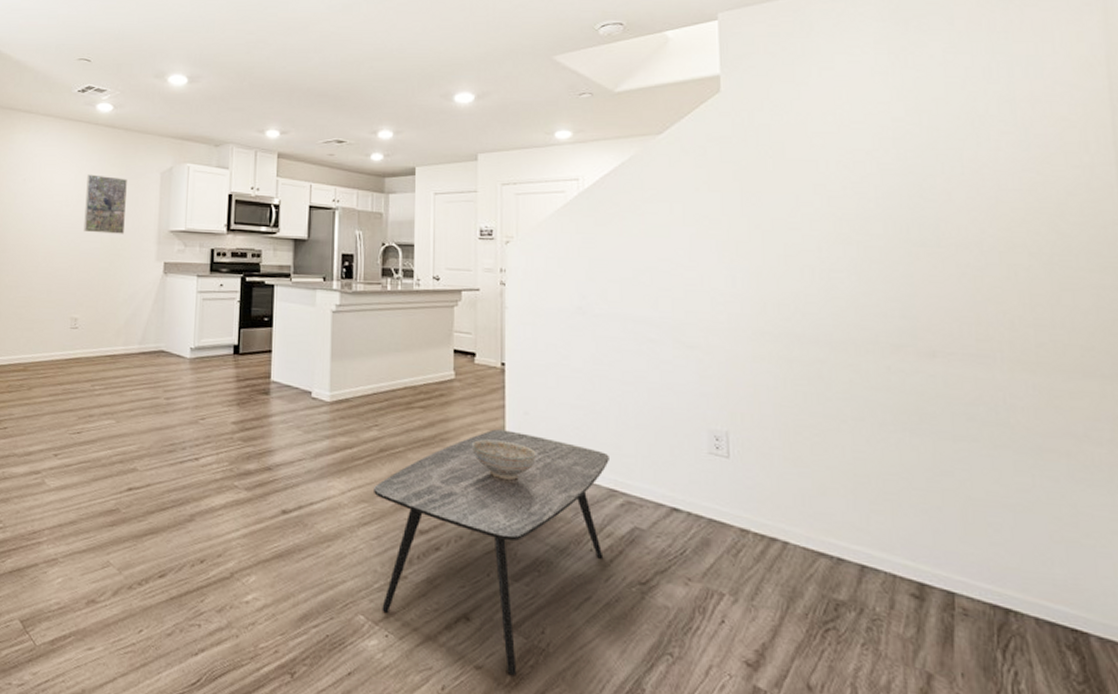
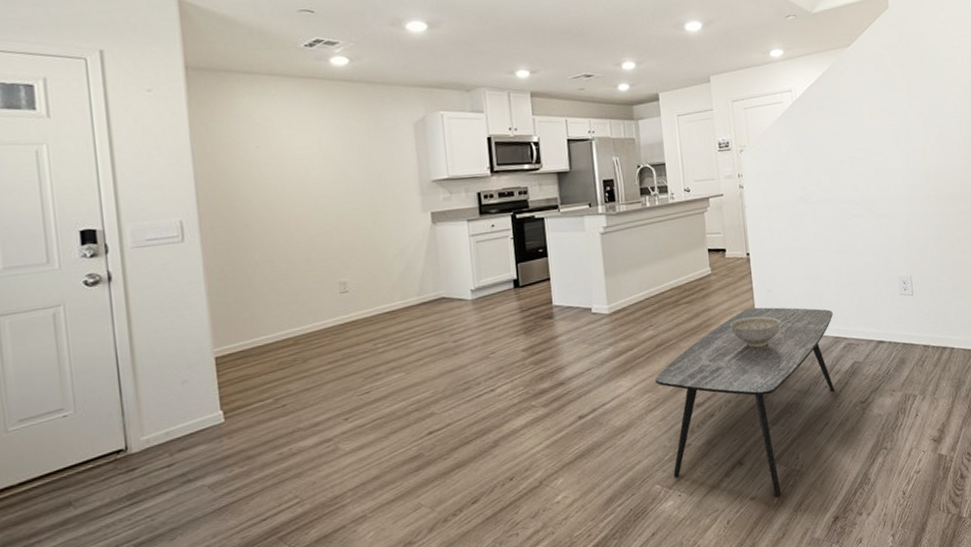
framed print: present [83,174,127,234] -> none [331,133,383,194]

